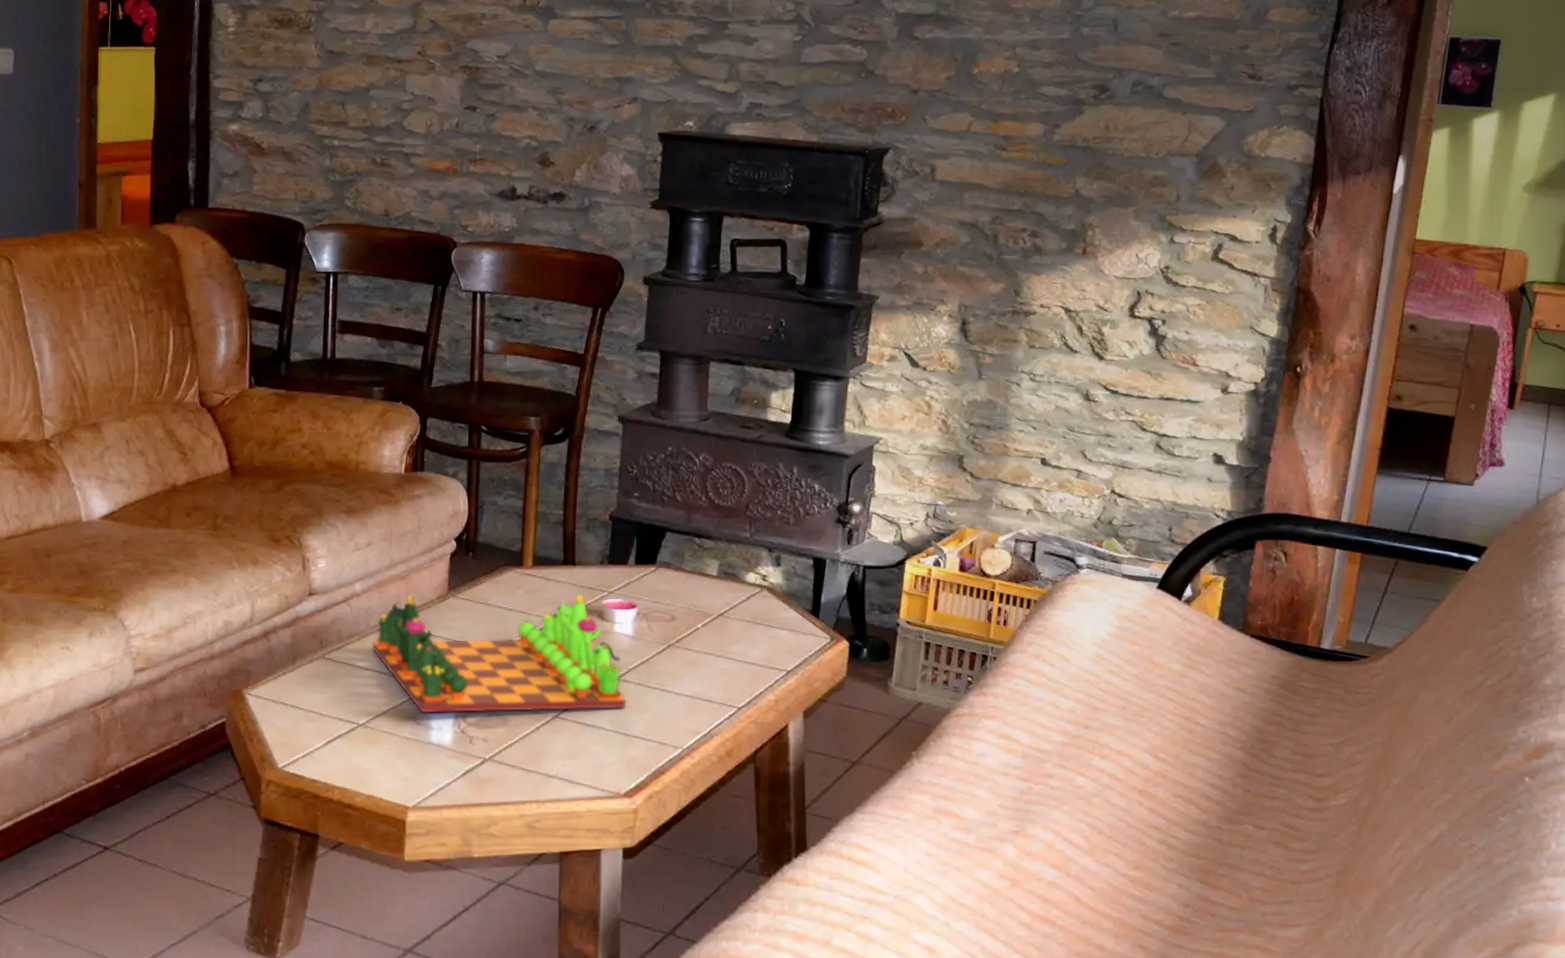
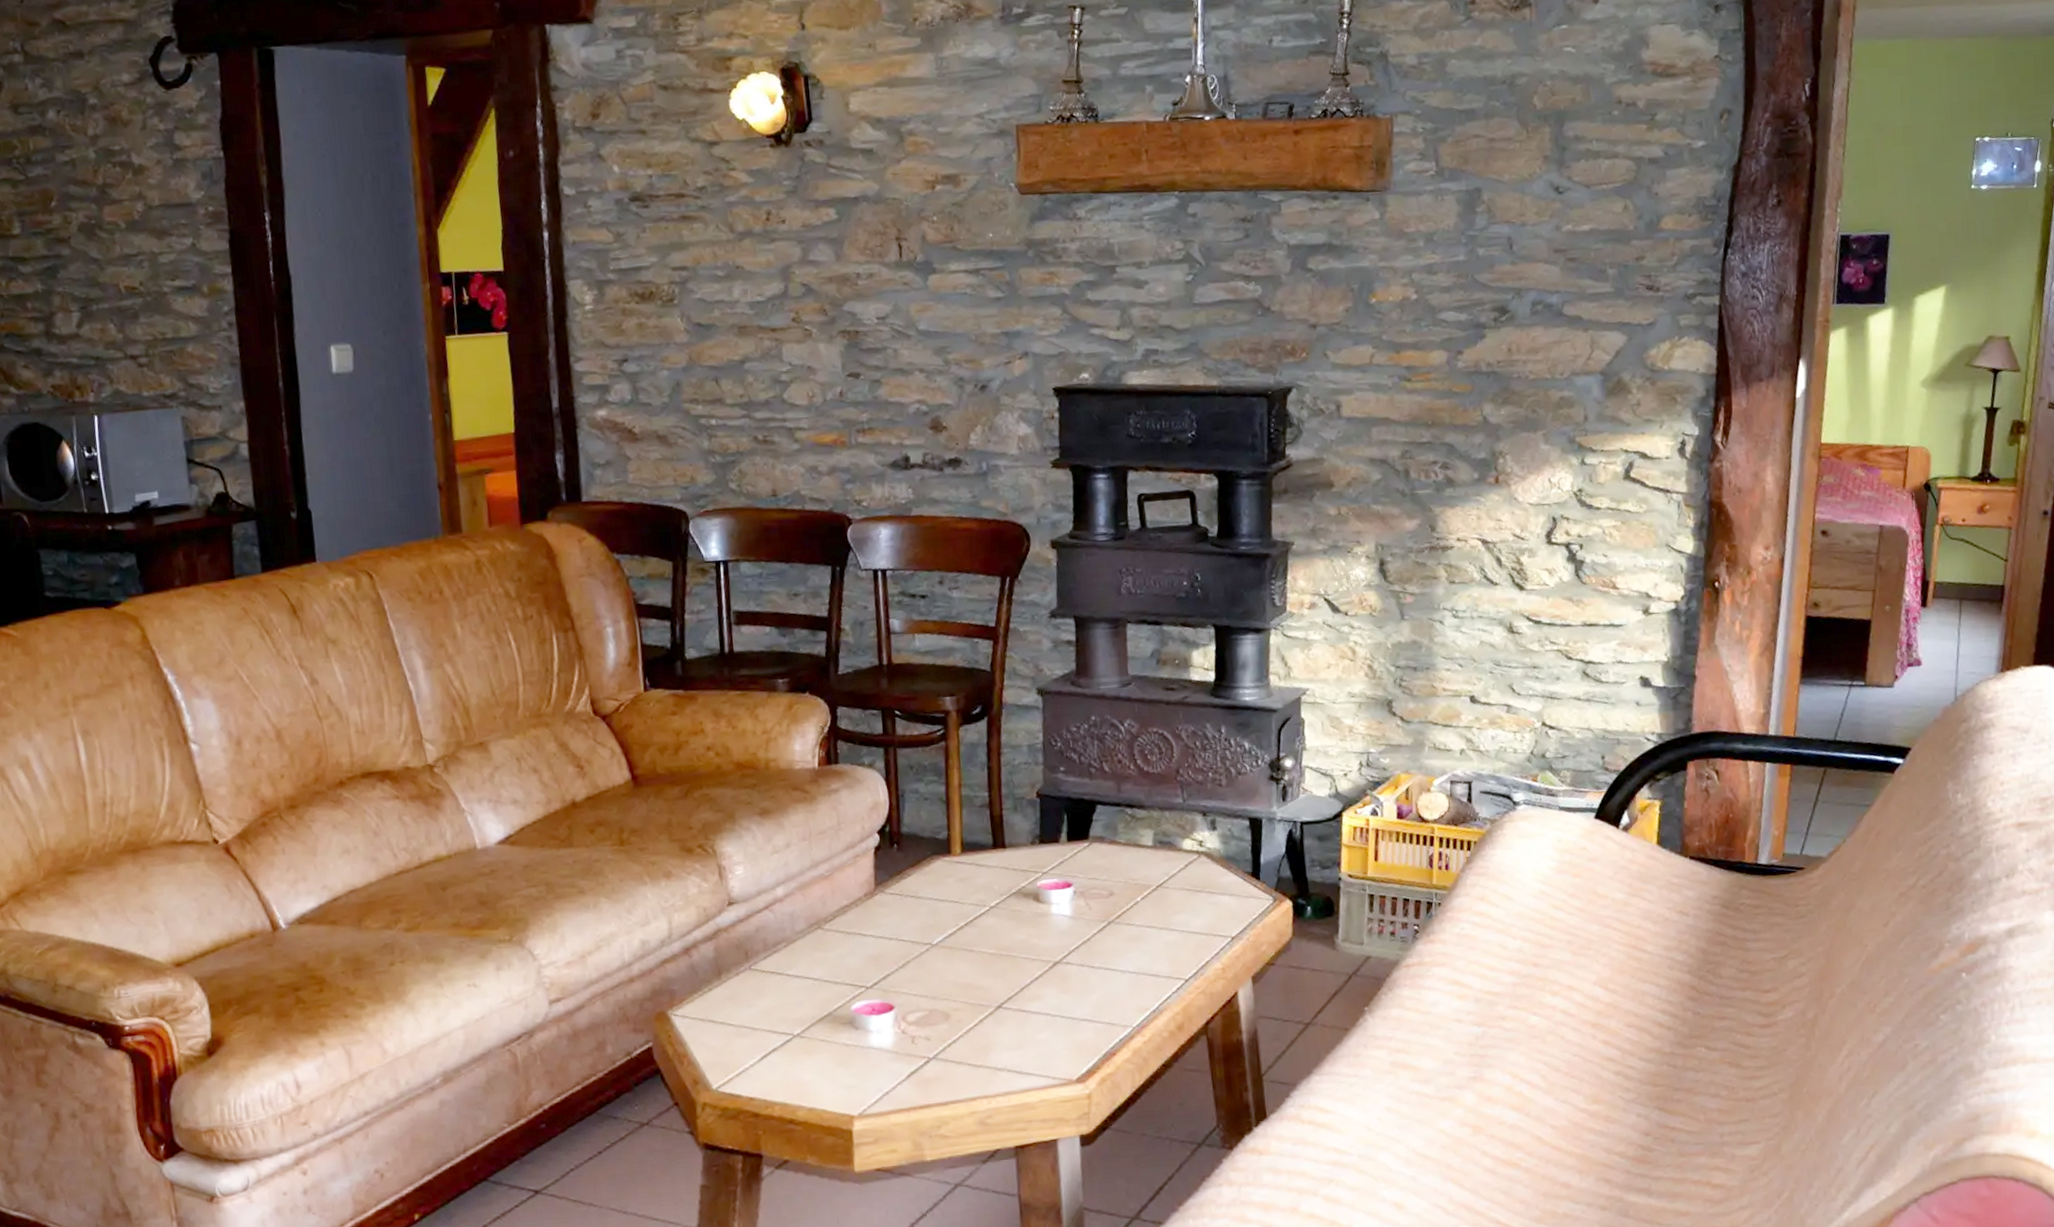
chess set: present [373,594,627,713] -> none [800,878,1071,1016]

